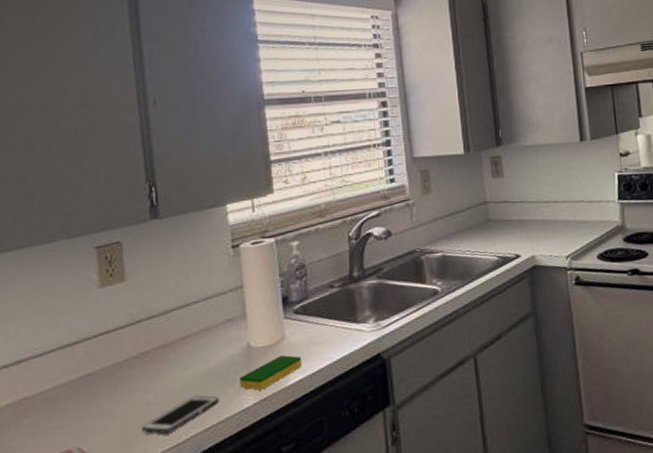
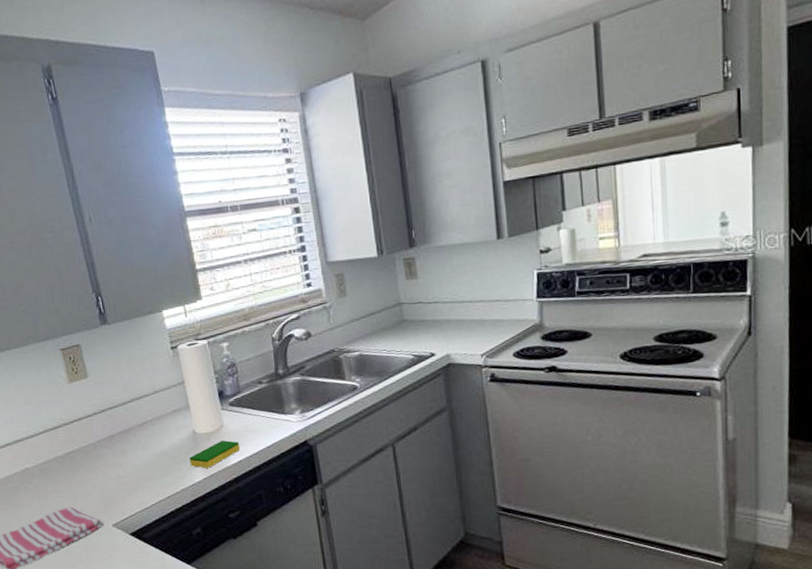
cell phone: present [141,395,220,434] -> none [116,471,175,500]

